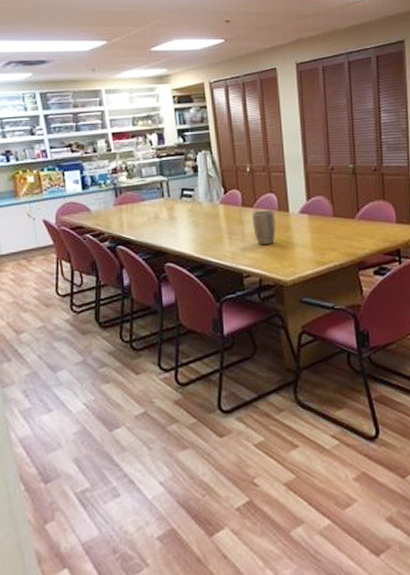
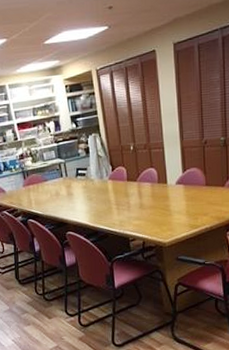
plant pot: present [251,210,276,246] -> none [135,182,156,214]

